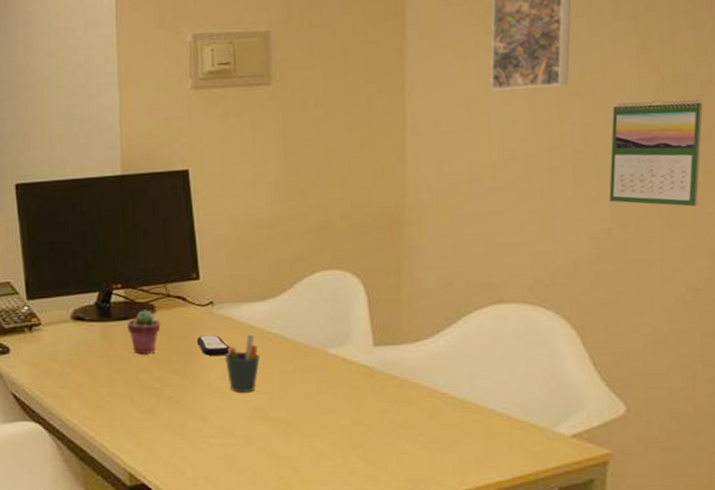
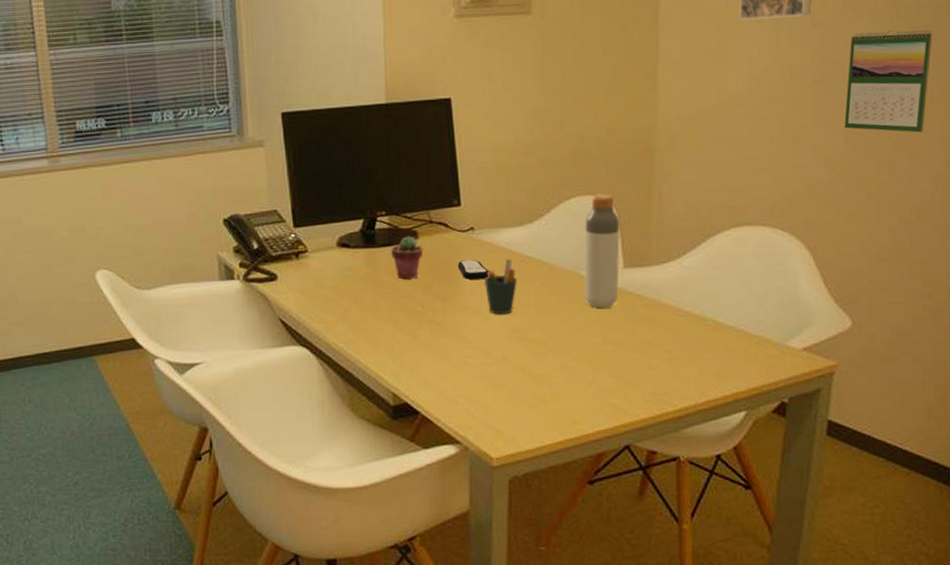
bottle: none [330,268,369,388] -> present [583,194,620,308]

